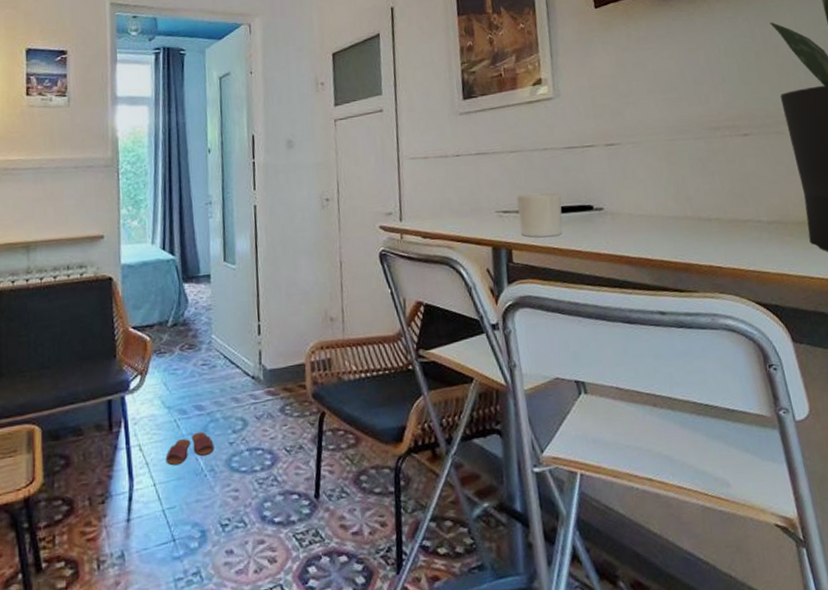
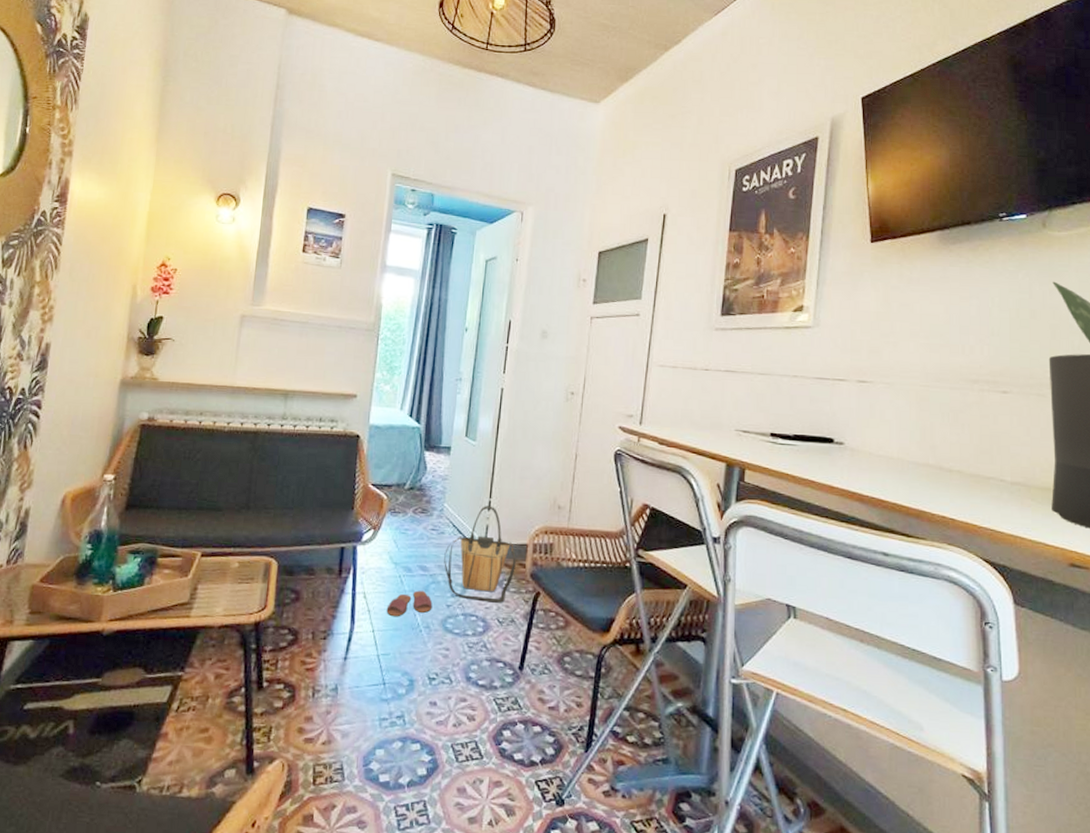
tote bag: none [219,329,296,433] -> present [444,506,516,603]
mug: present [516,192,563,238] -> none [756,416,803,464]

